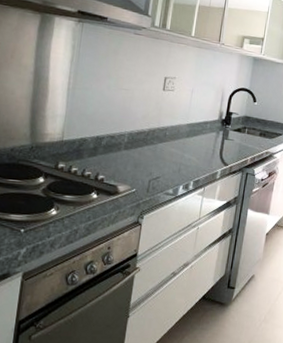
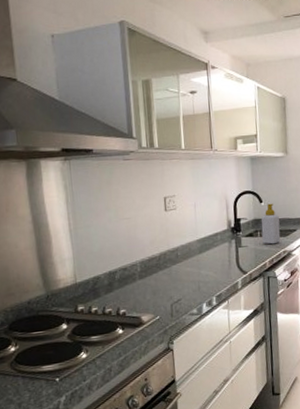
soap bottle: none [248,104,269,144] -> present [261,203,281,245]

